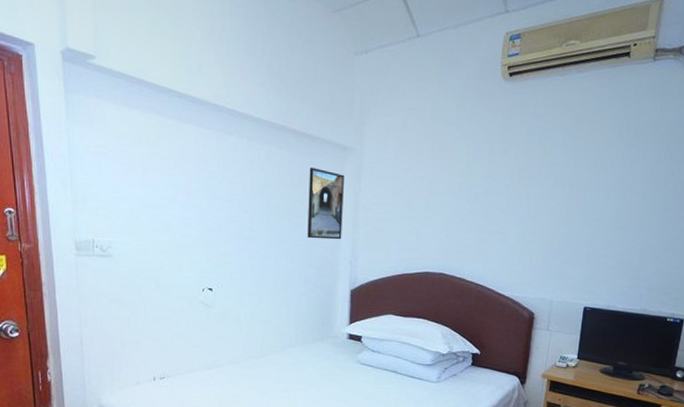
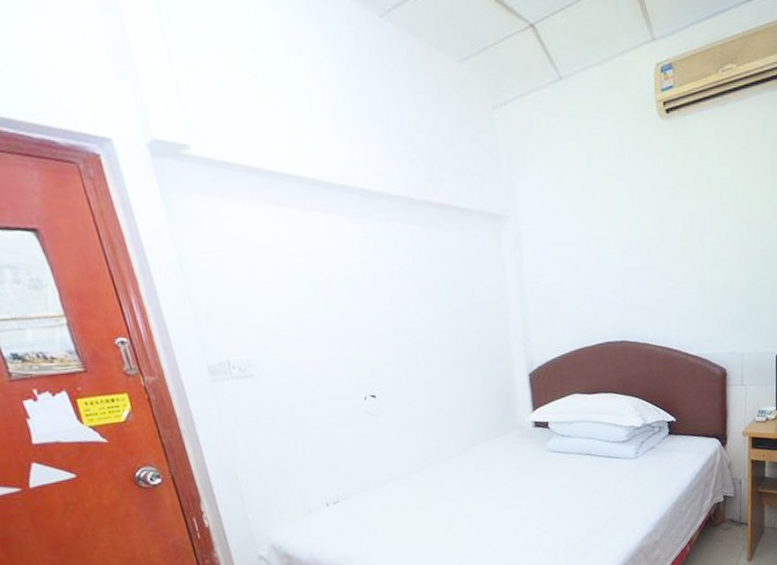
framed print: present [307,167,344,240] -> none [462,243,510,324]

